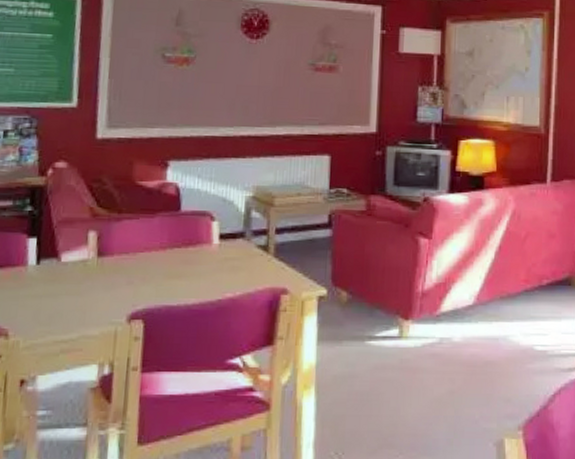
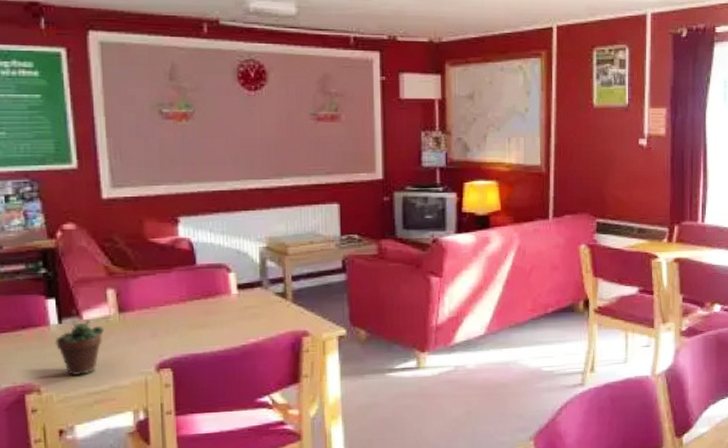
succulent plant: none [29,249,82,321] -> present [54,308,105,375]

